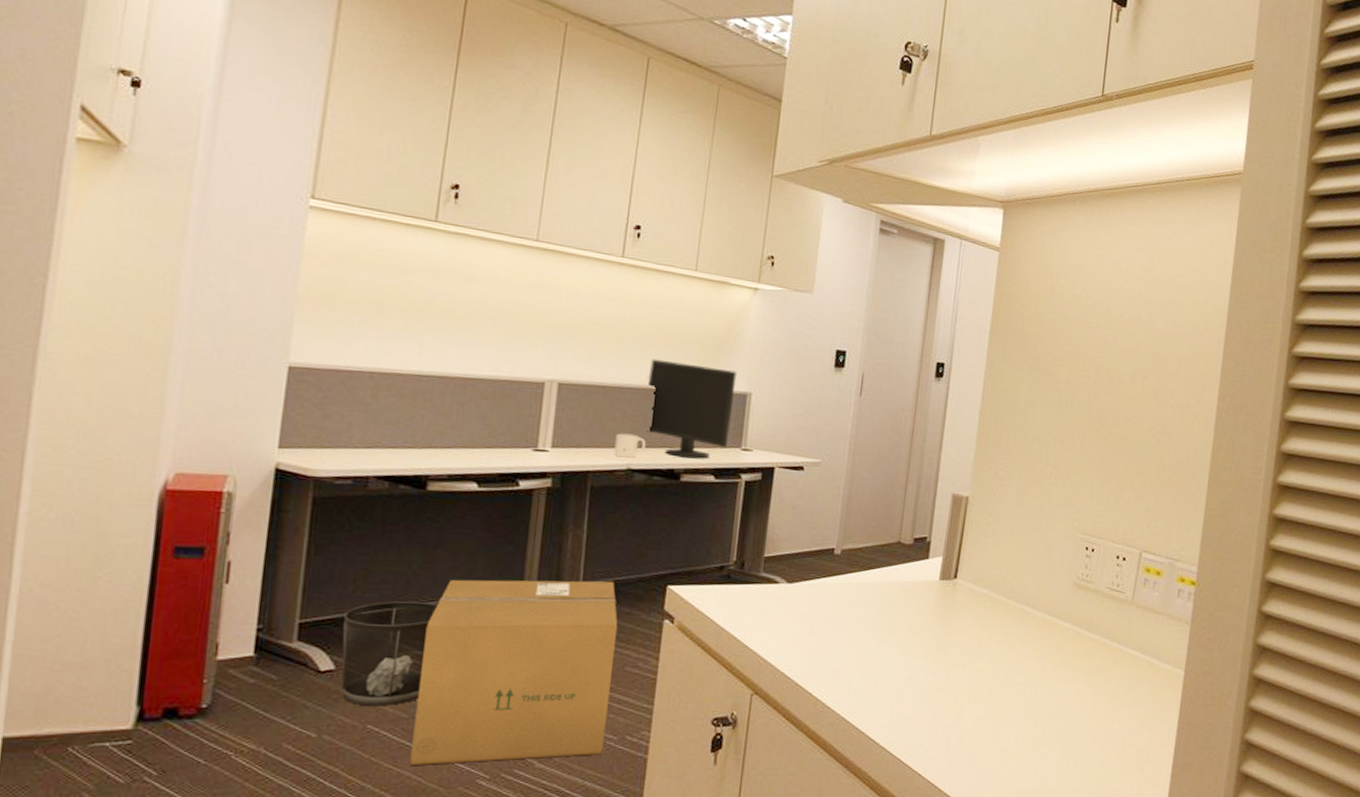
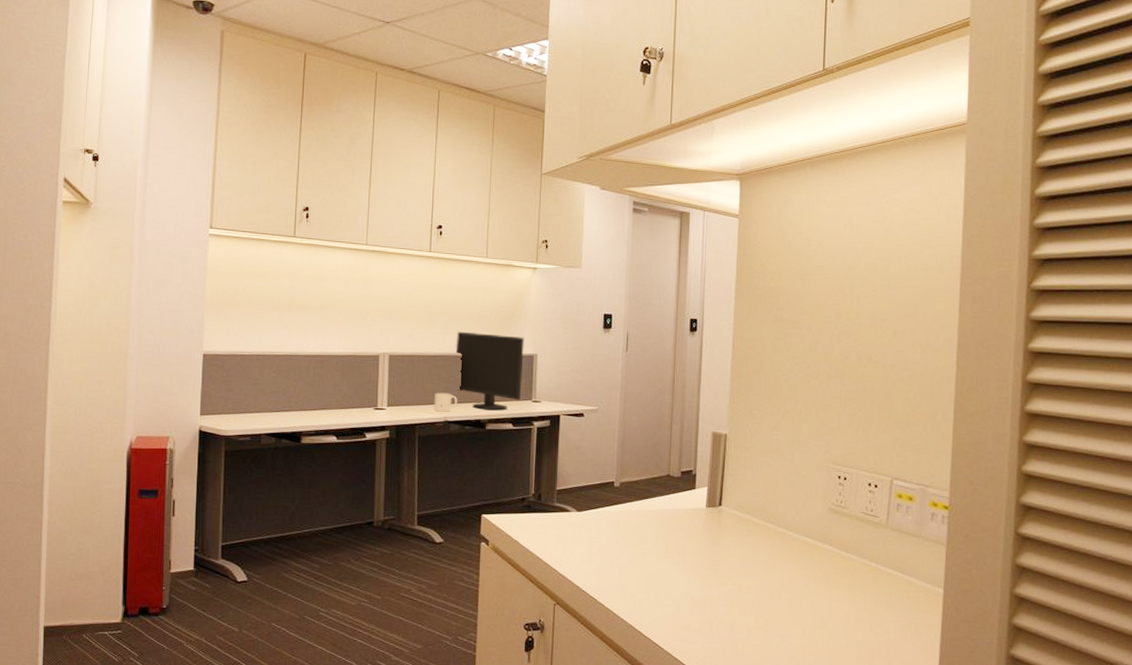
waste bin: present [341,601,439,707] -> none [251,528,315,609]
box: present [410,579,618,766] -> none [303,511,446,656]

